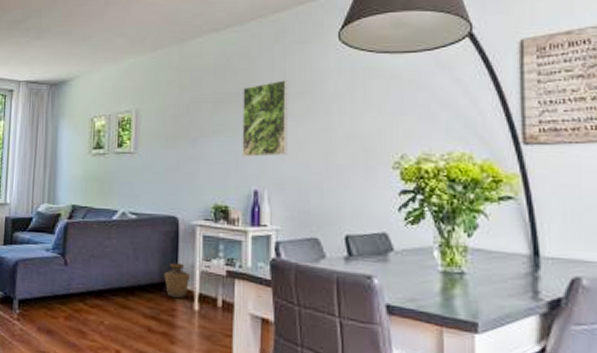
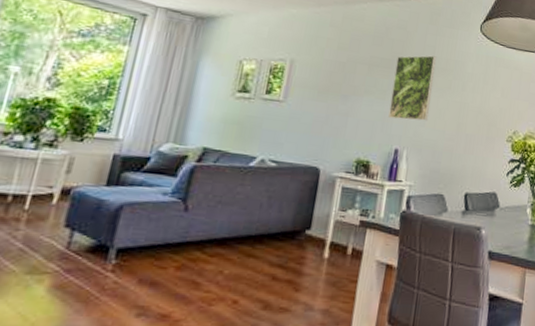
vase: present [164,262,191,299] -> none [297,211,325,247]

